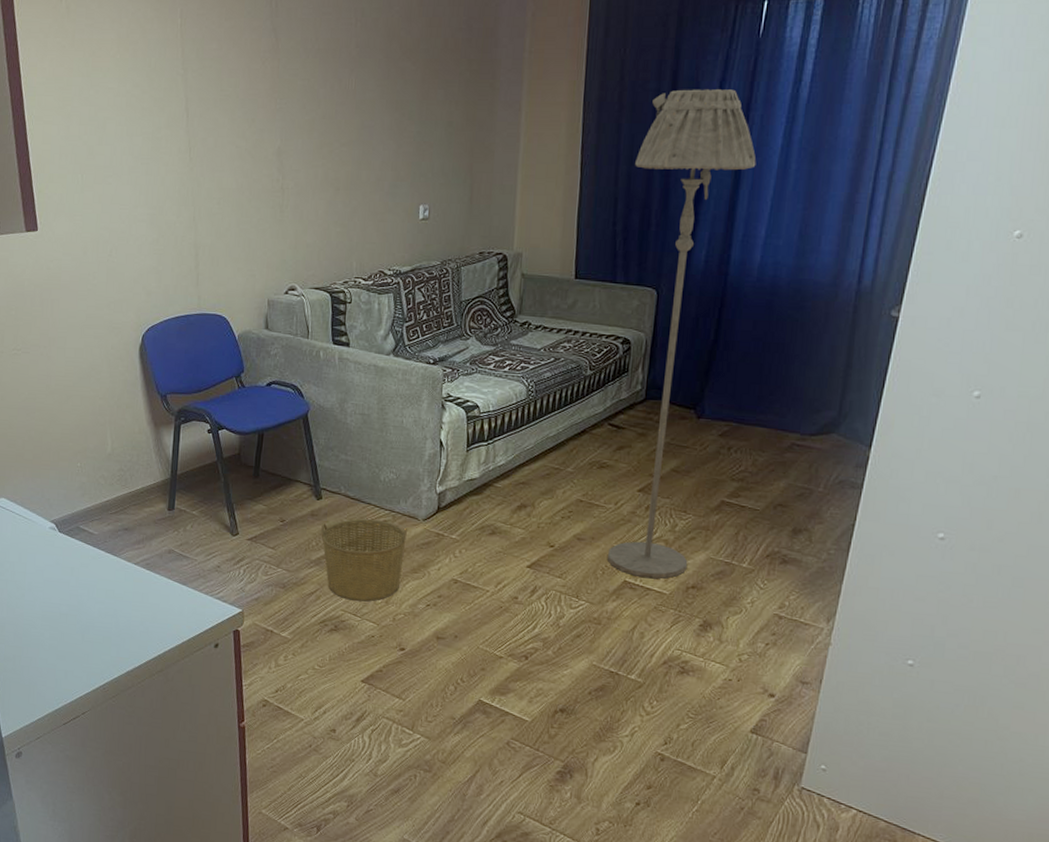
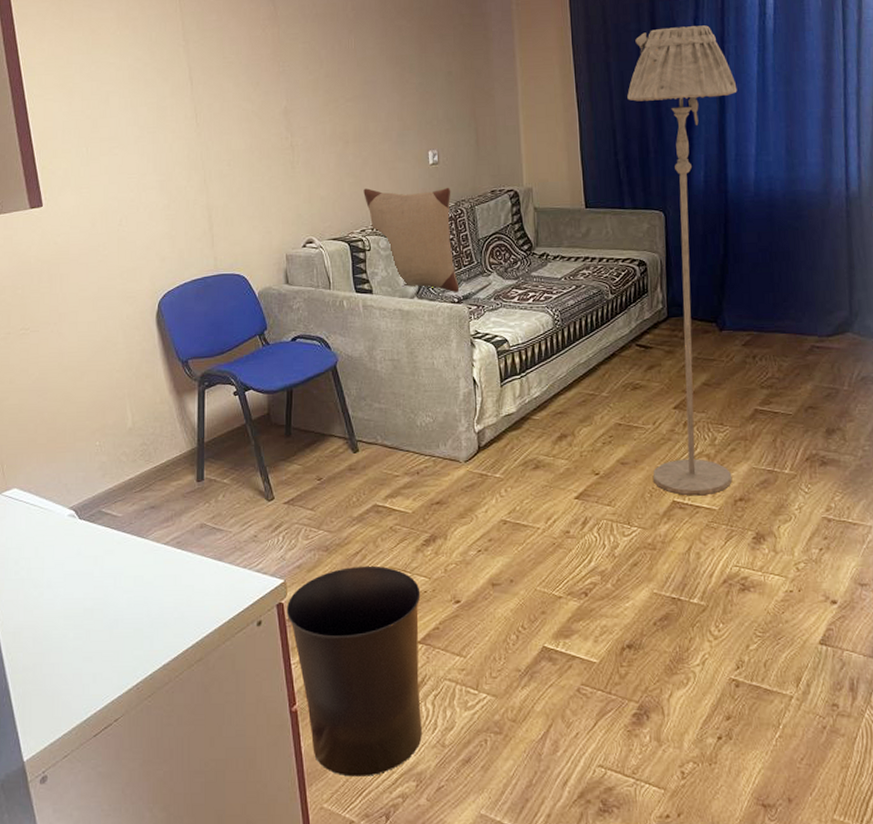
waste bin: none [242,605,368,792] -> present [286,565,422,777]
basket: present [321,519,407,602] -> none [361,467,450,555]
pillow: none [350,239,439,354] -> present [363,187,460,293]

